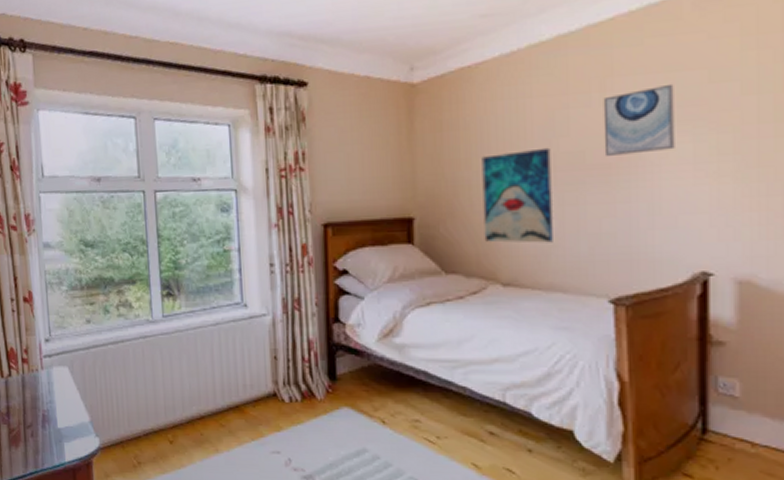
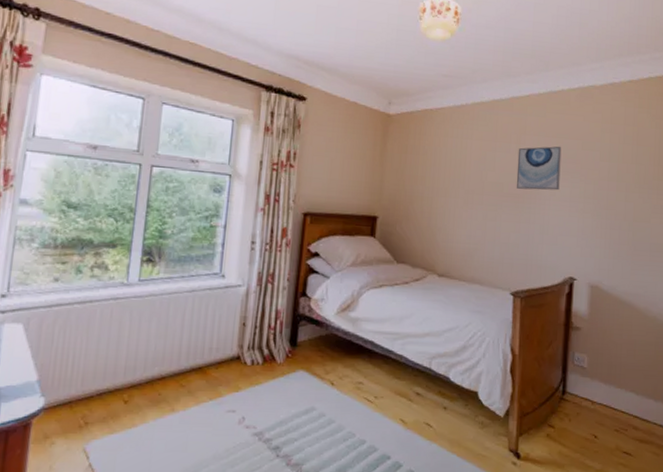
wall art: present [481,147,553,243] -> none [429,176,481,247]

